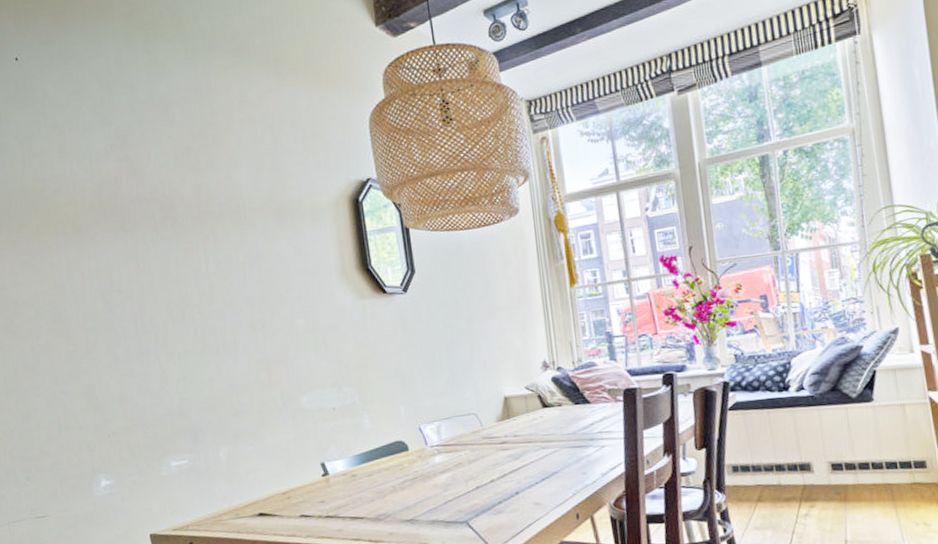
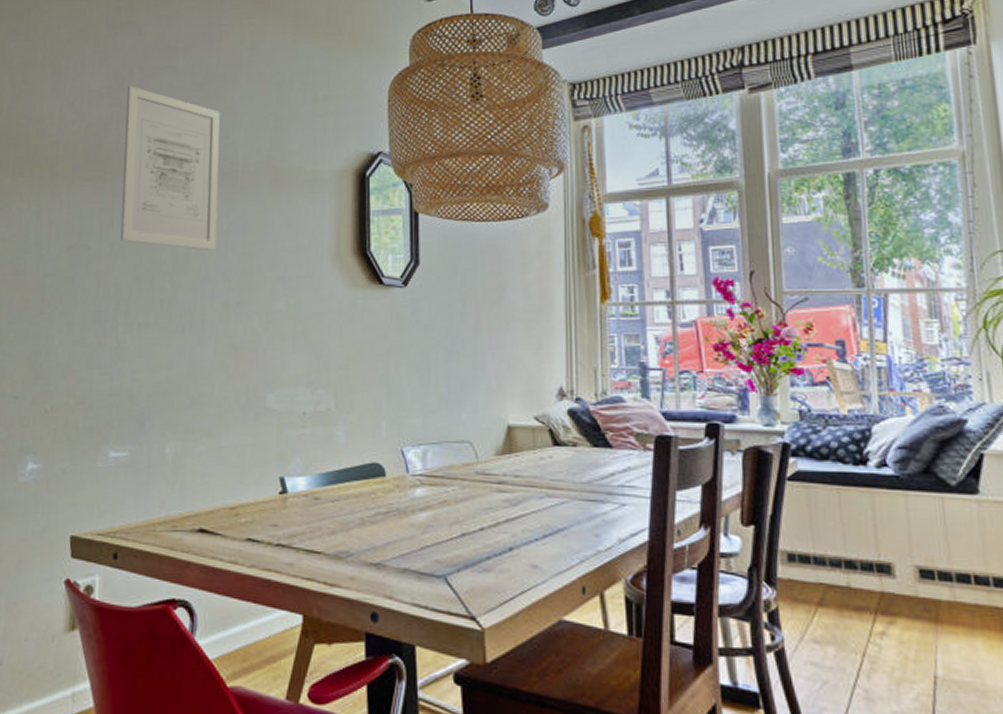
wall art: none [130,141,237,283] -> present [120,86,220,250]

